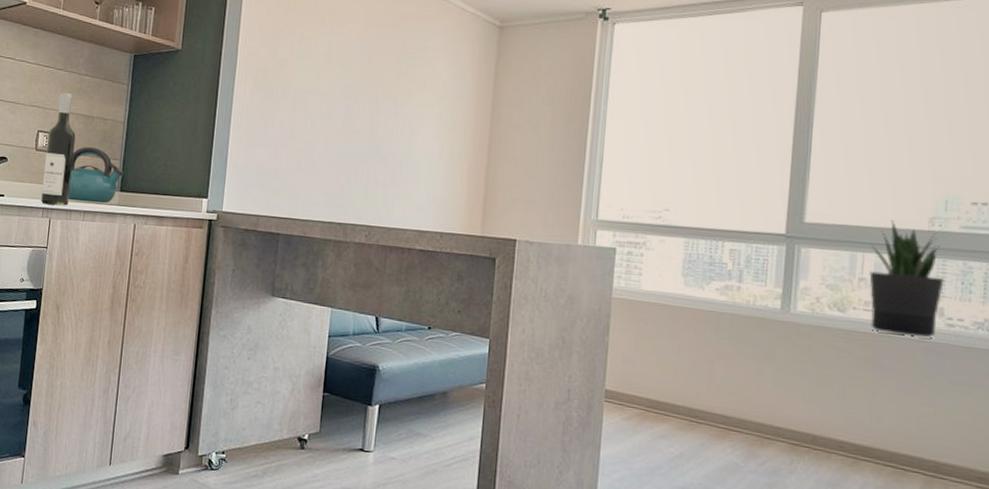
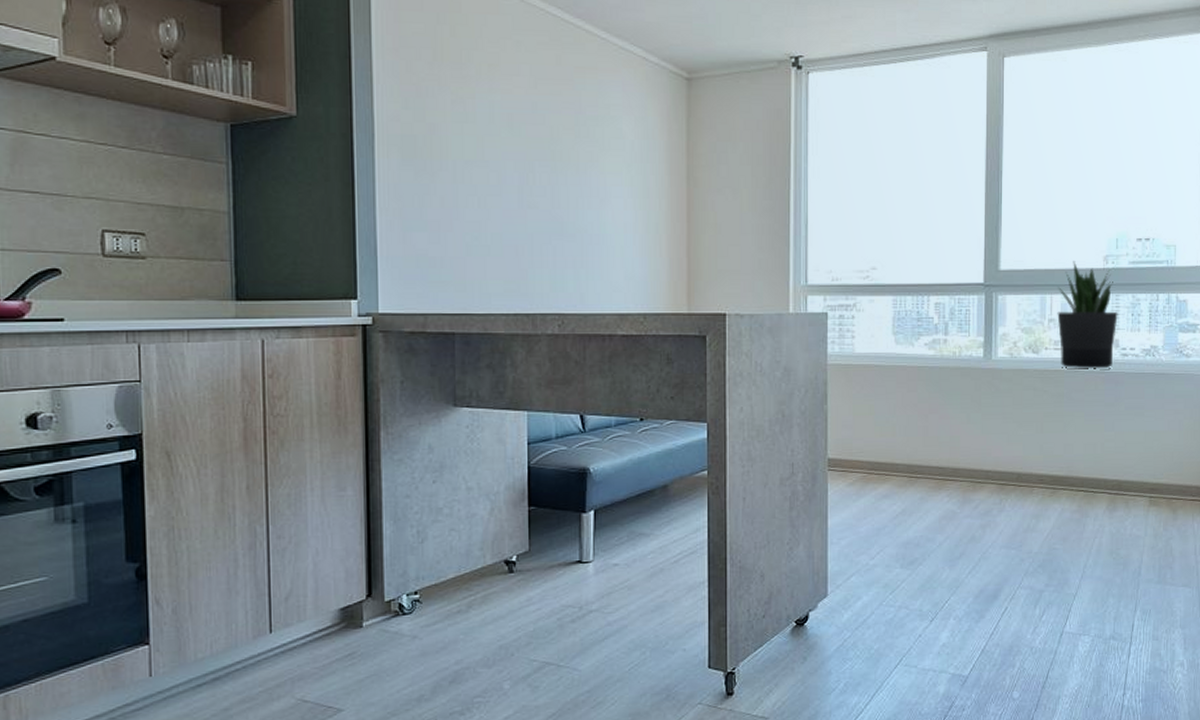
bottle: present [41,92,76,206] -> none [117,177,163,326]
kettle: present [68,147,124,204] -> none [159,247,238,318]

